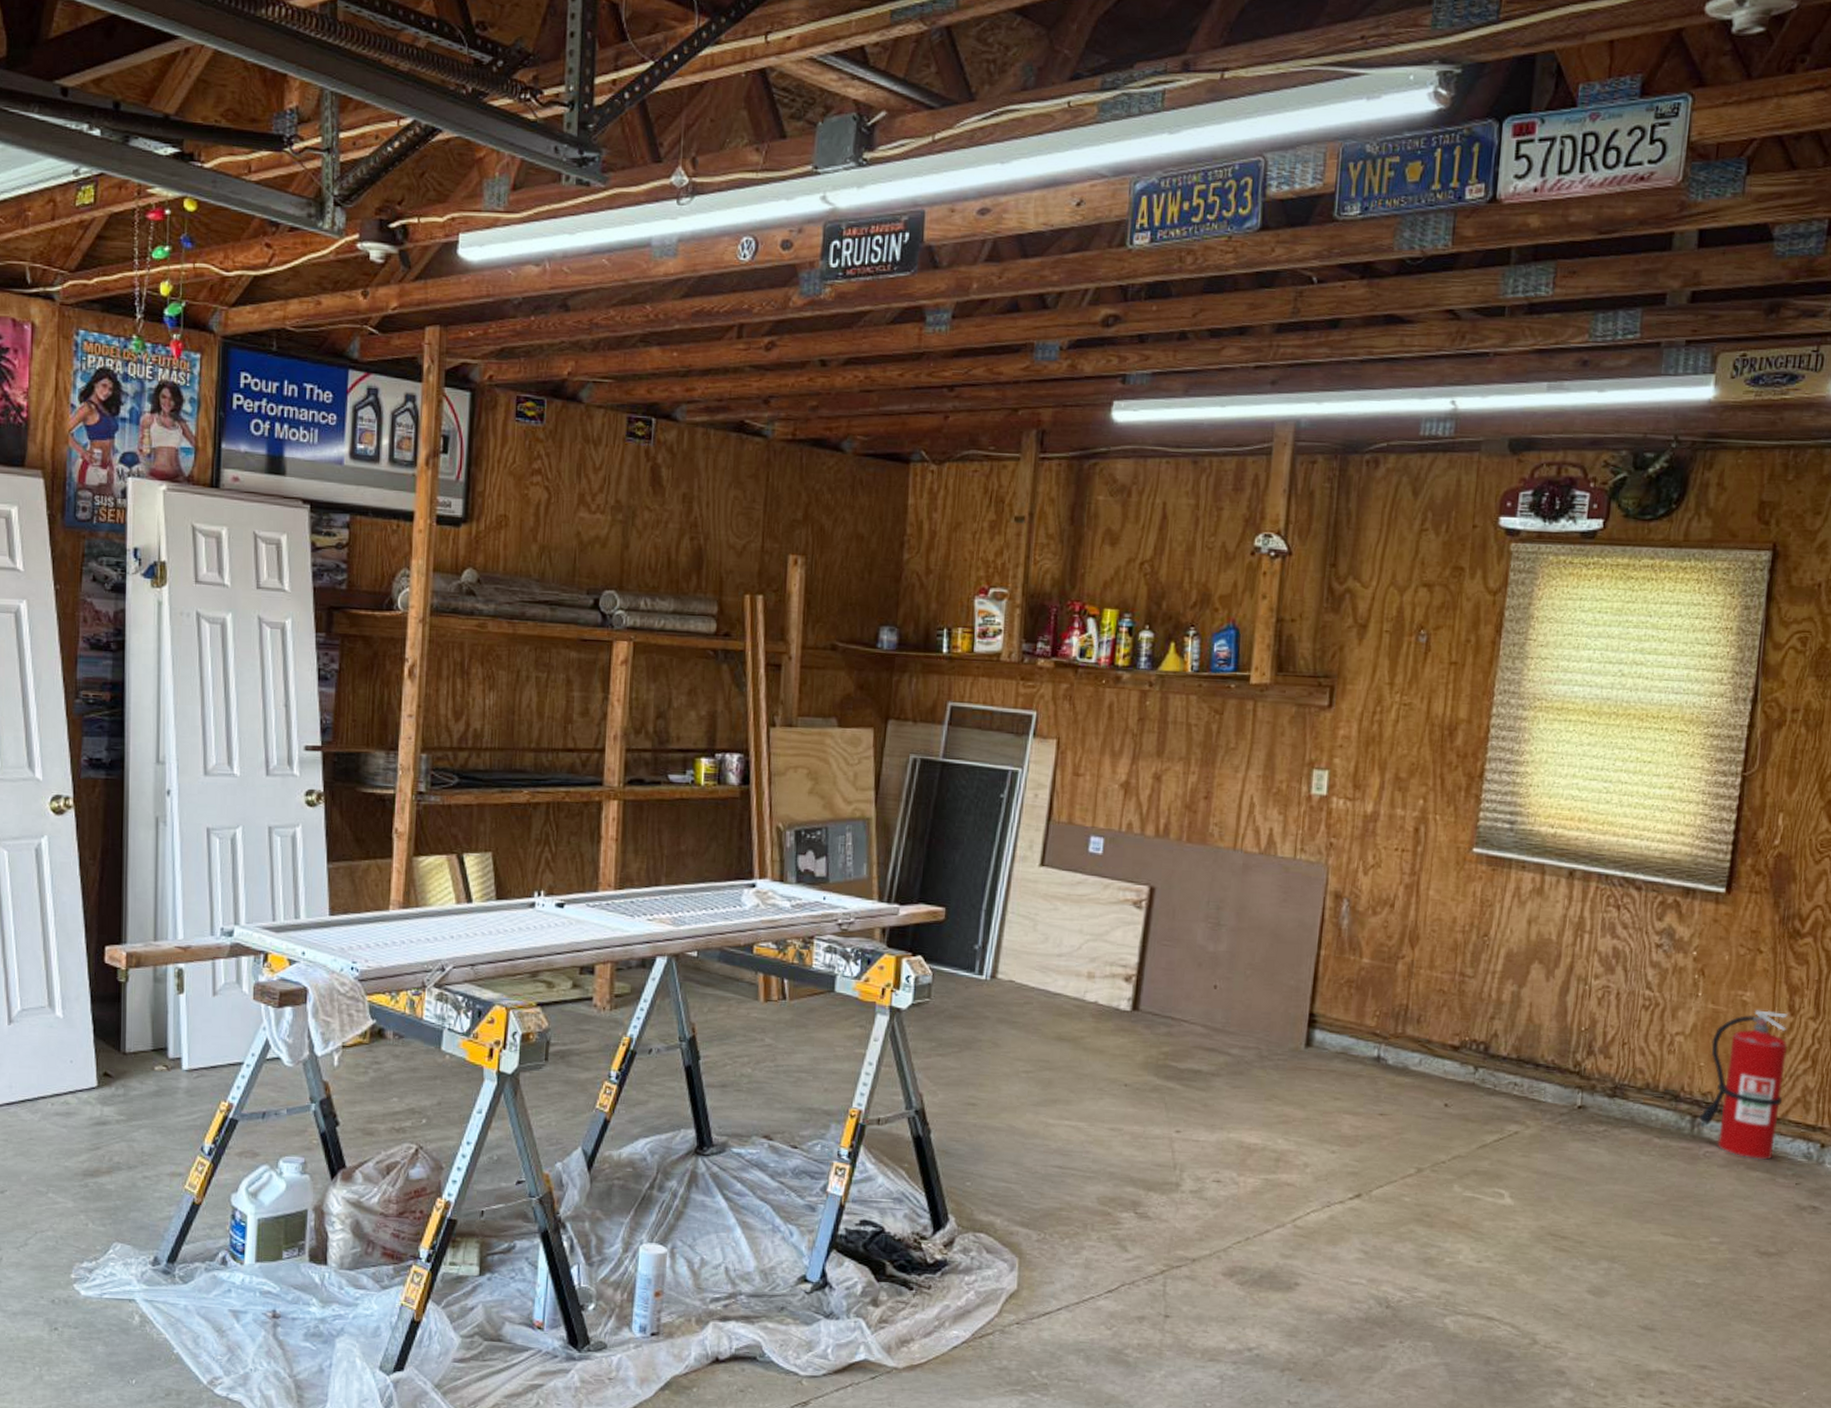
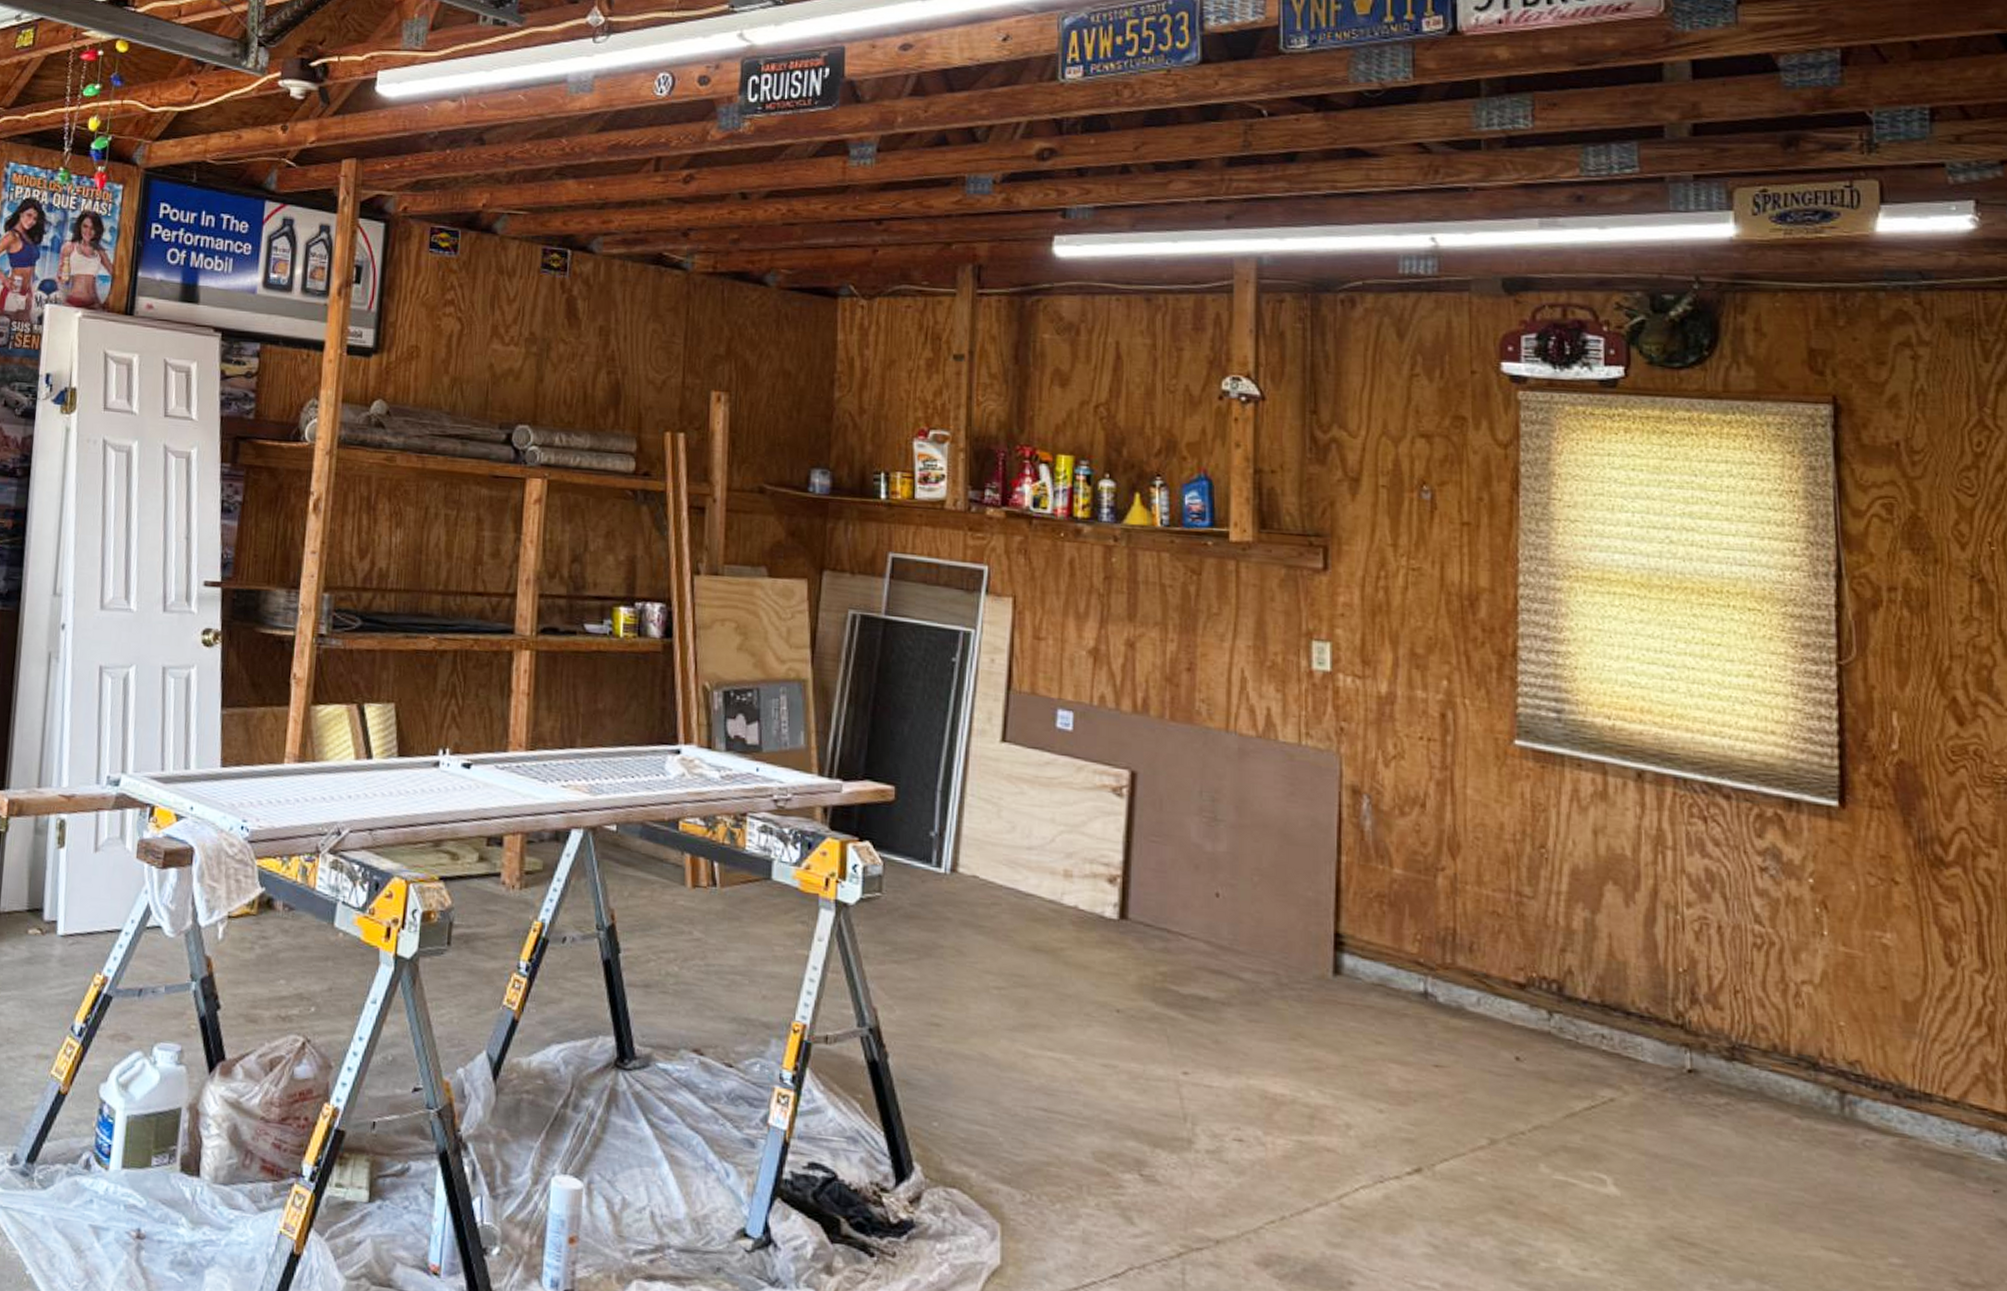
fire extinguisher: present [1698,1010,1788,1161] -> none [1847,957,1957,1157]

